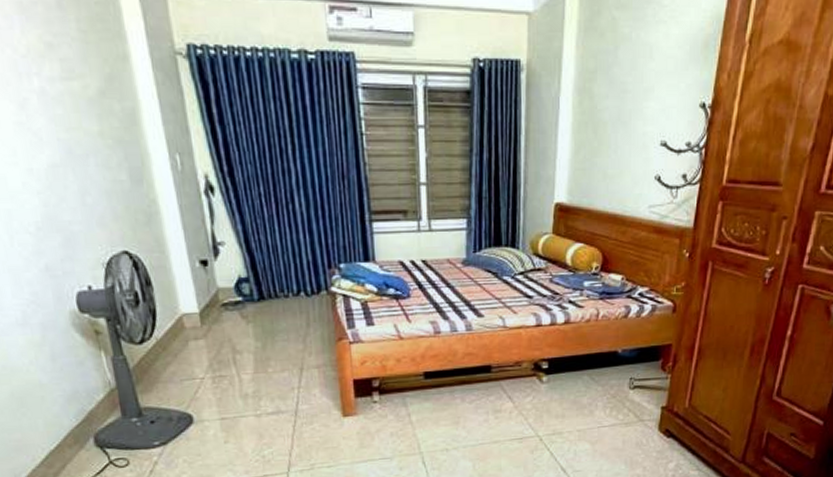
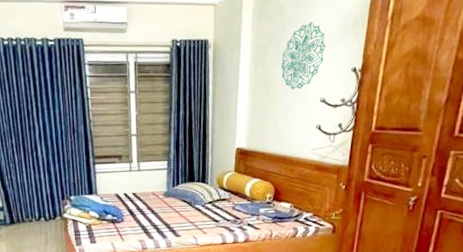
wall decoration: none [612,41,669,130] -> present [280,22,326,91]

